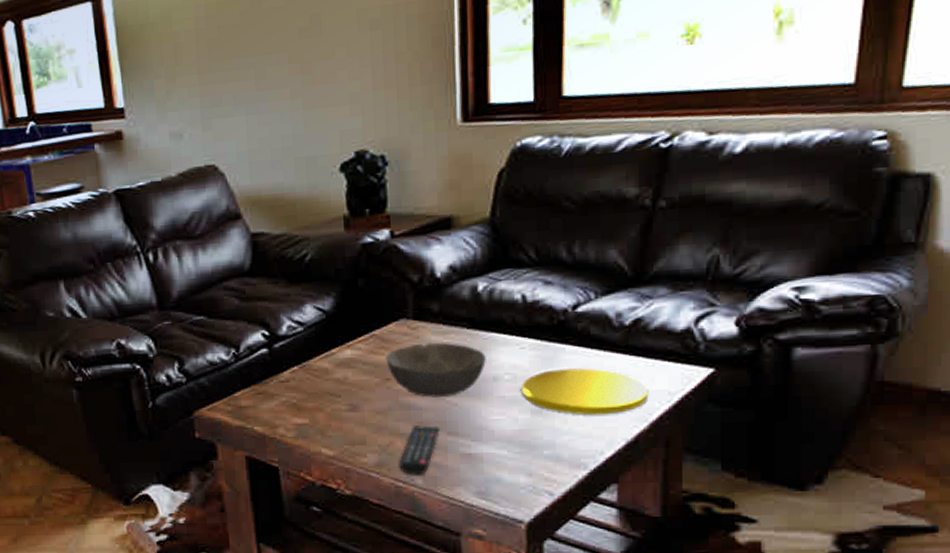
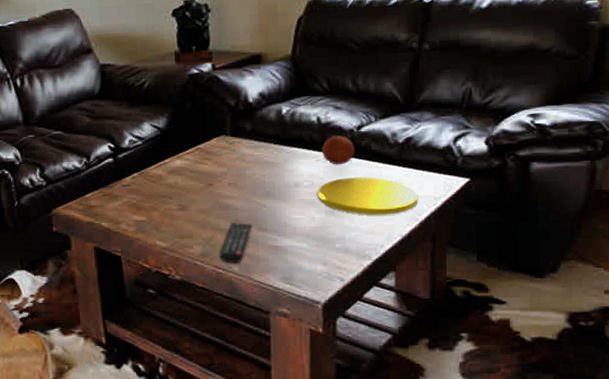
bowl: present [385,342,486,397] -> none [208,155,289,200]
fruit: none [526,317,569,354] -> present [321,136,354,165]

